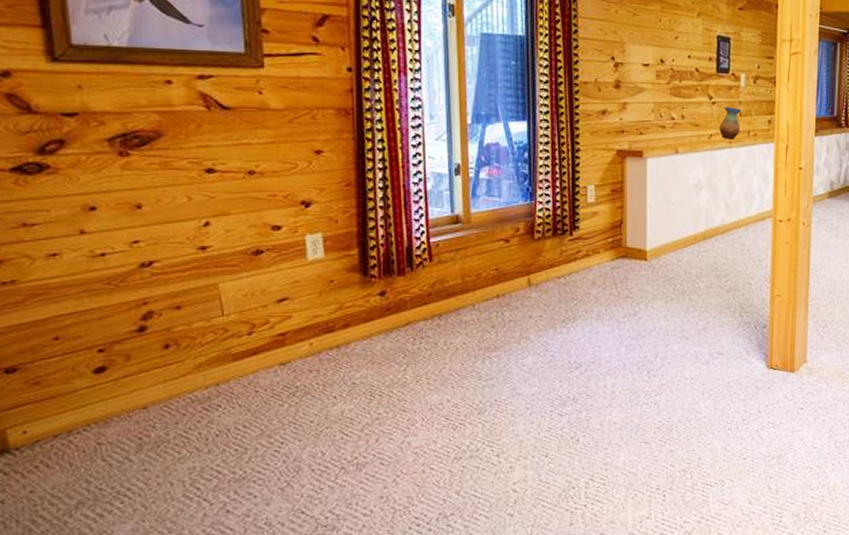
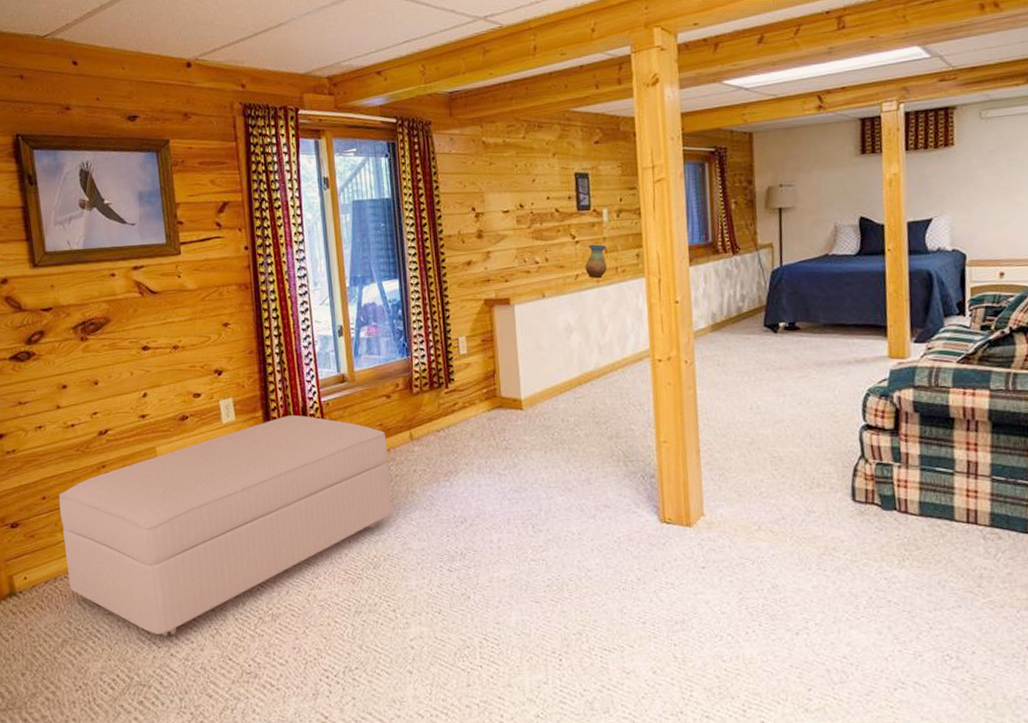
ottoman: none [79,254,503,492] -> present [59,414,392,637]

